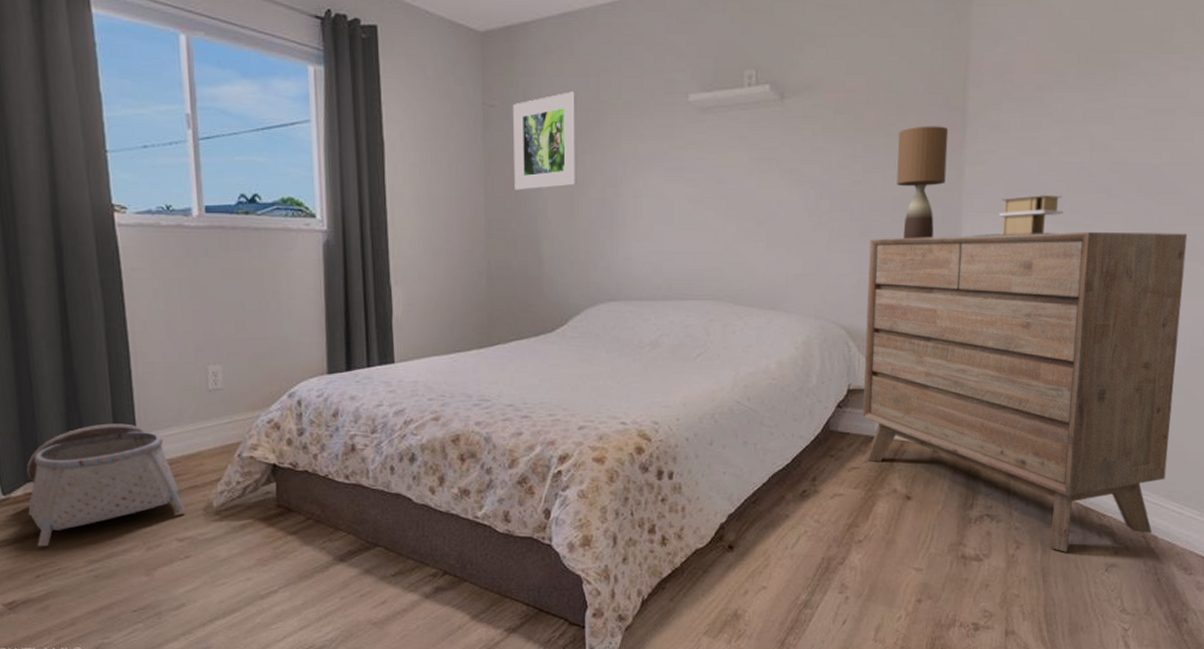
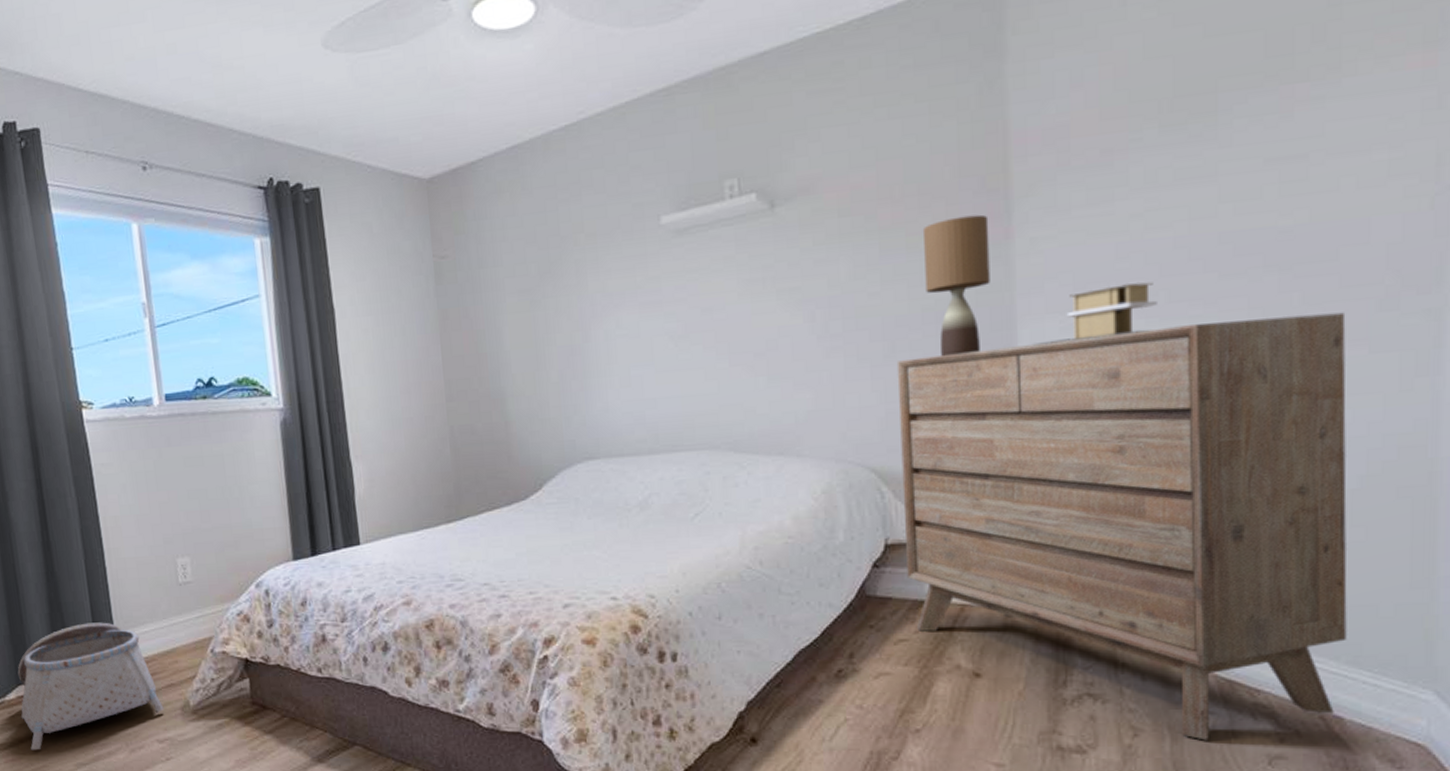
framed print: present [513,91,578,190] -> none [466,230,542,346]

